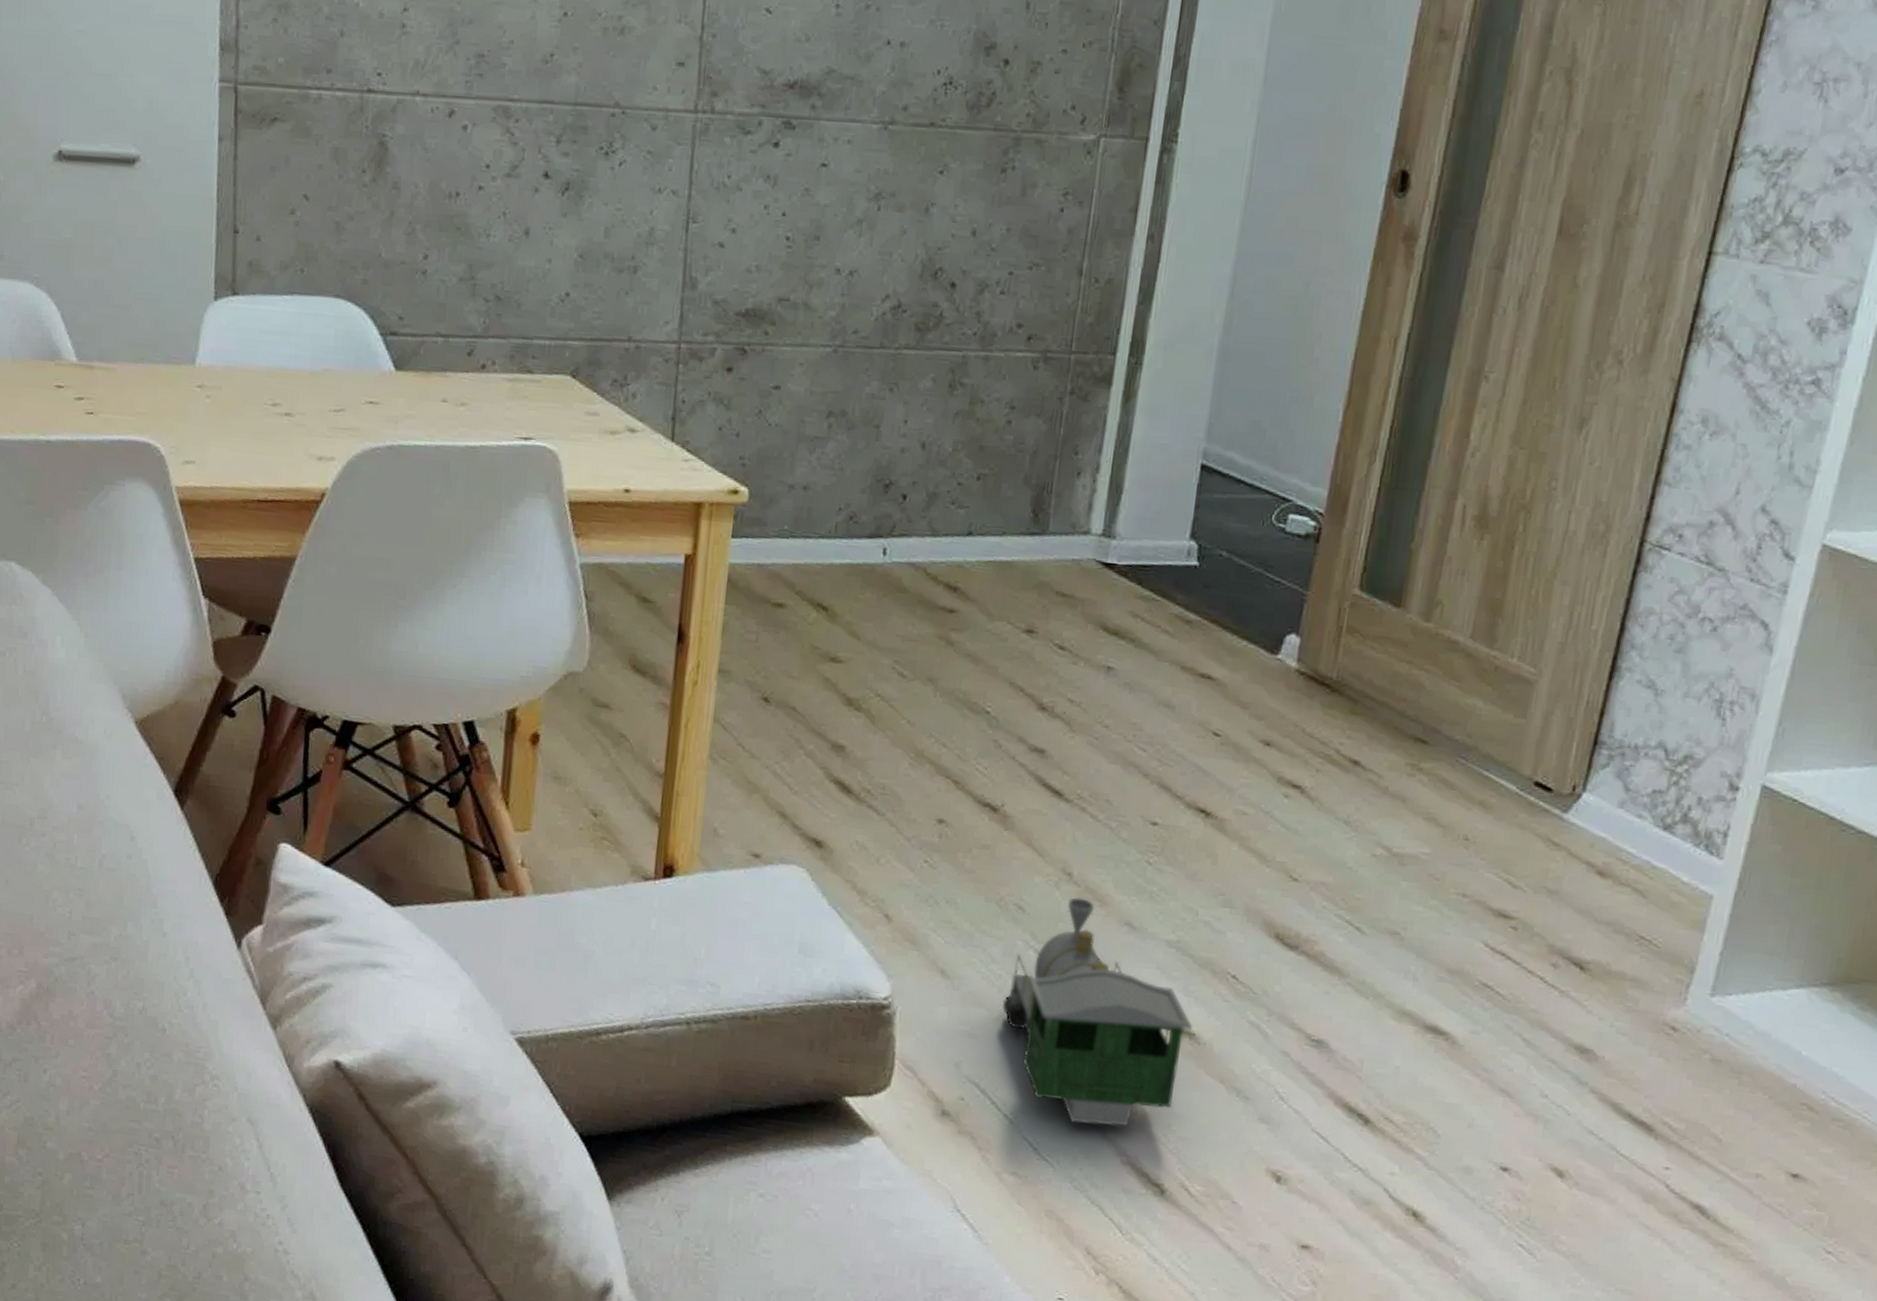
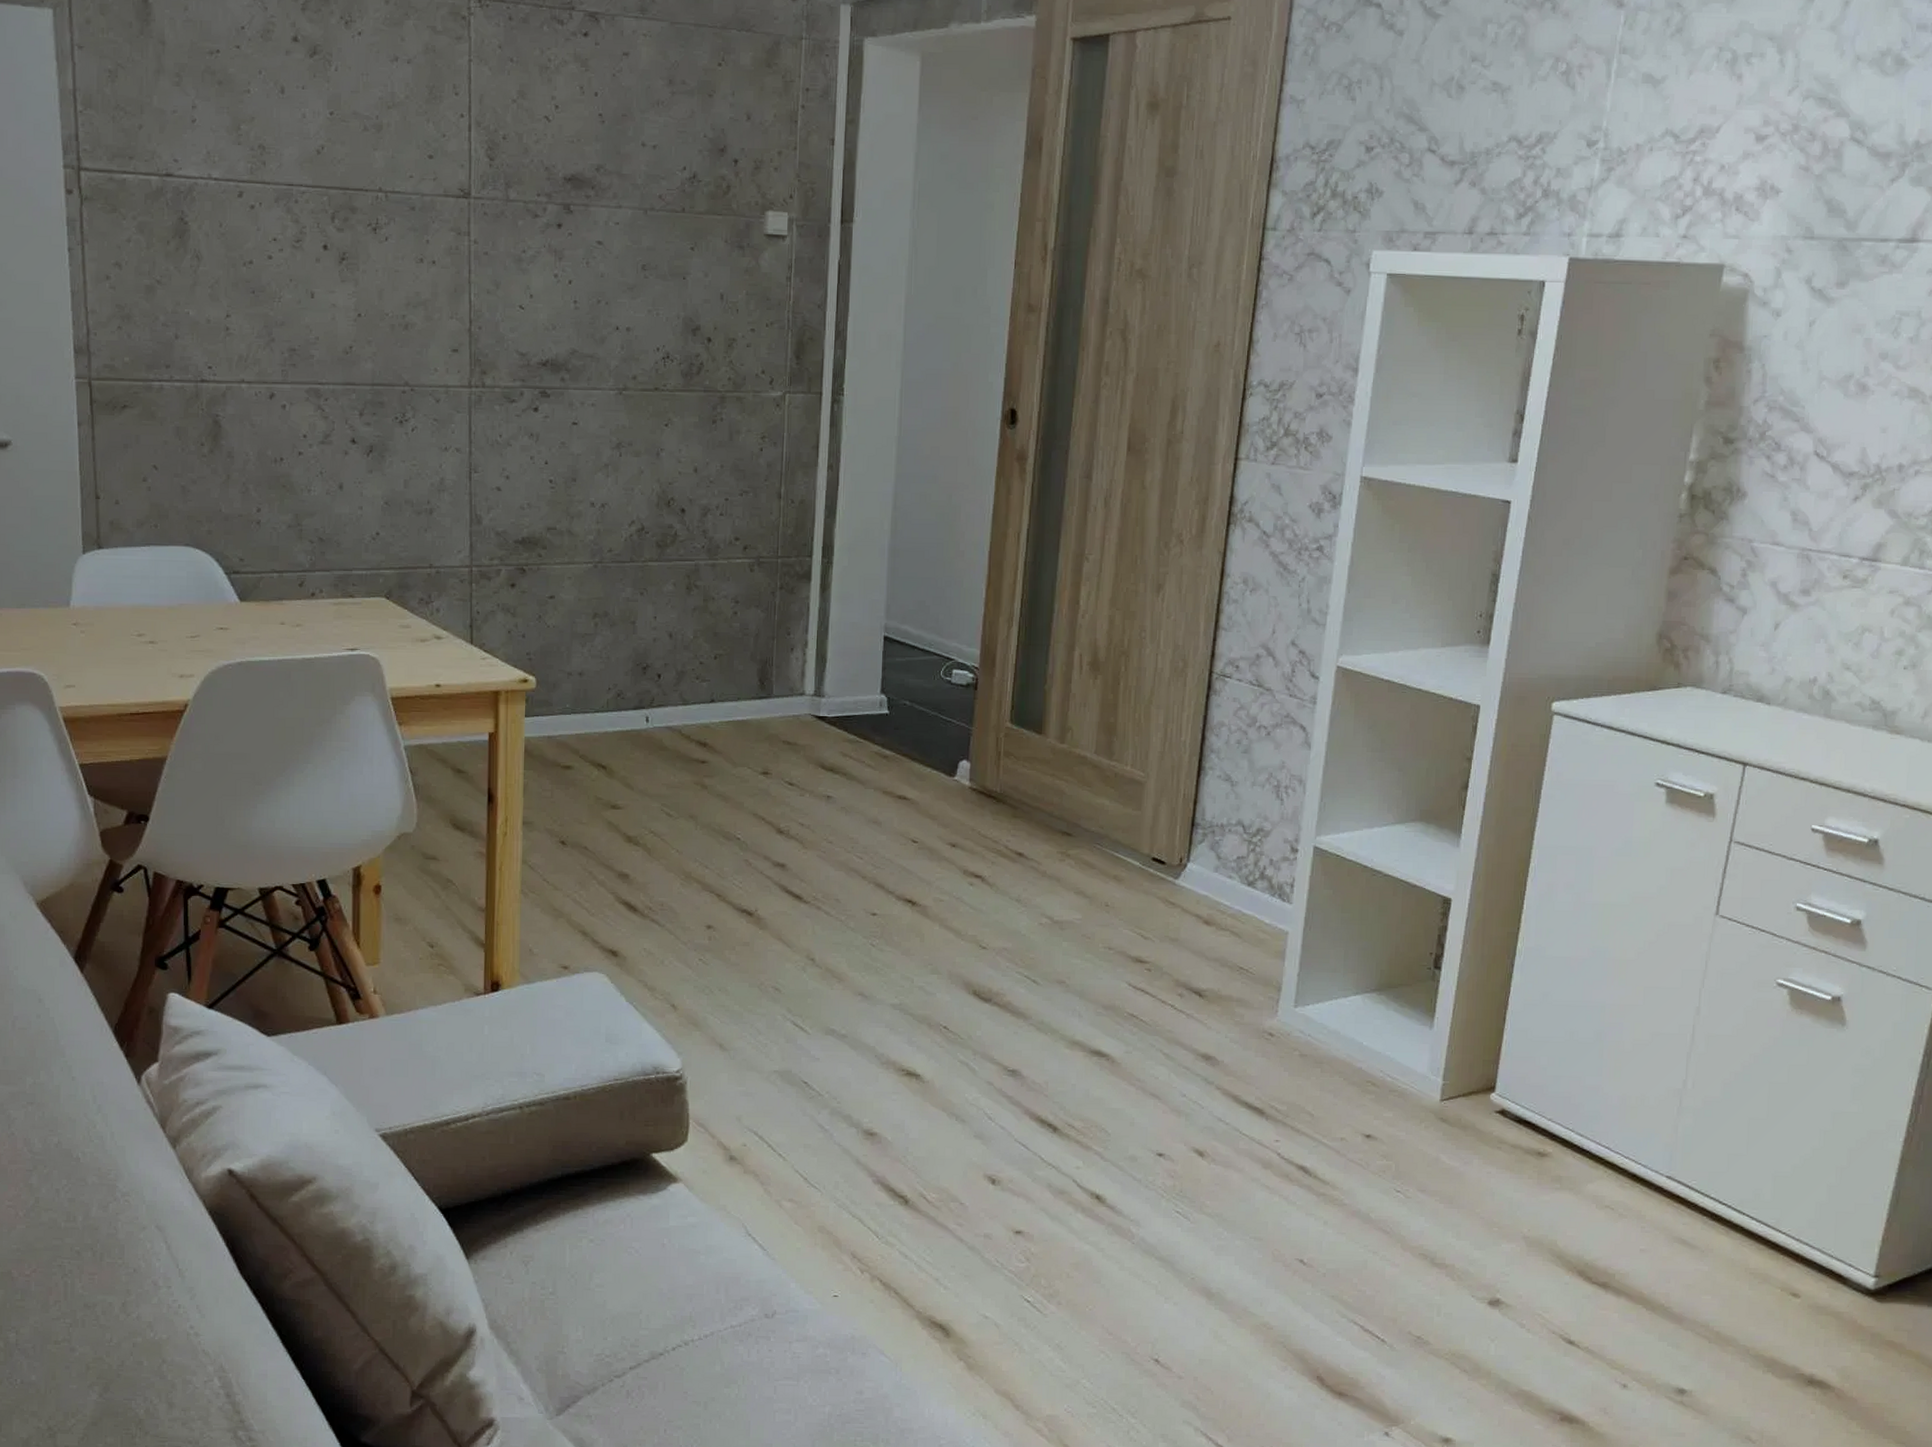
toy train: present [1002,897,1192,1127] -> none [770,977,917,1155]

